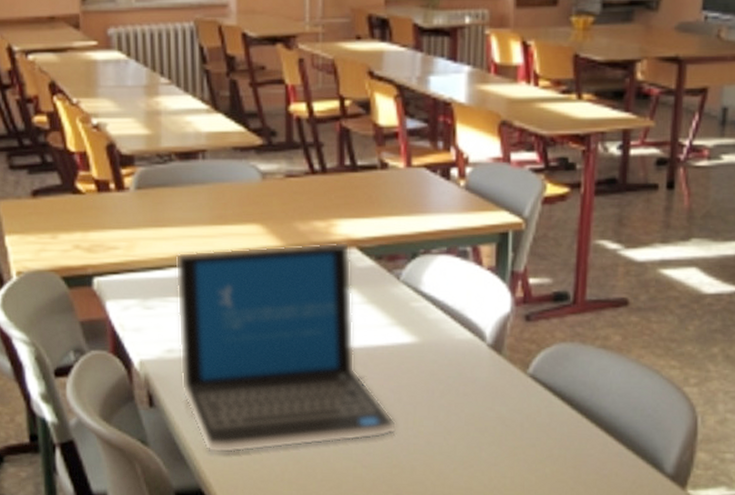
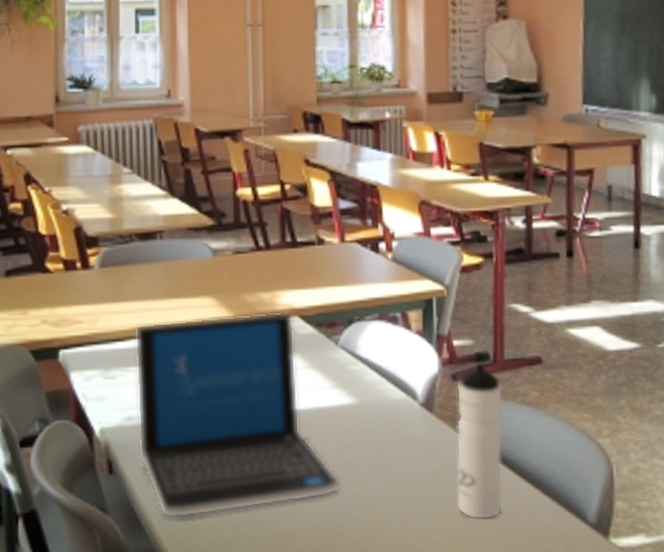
water bottle: none [521,303,581,466] -> present [456,363,503,520]

